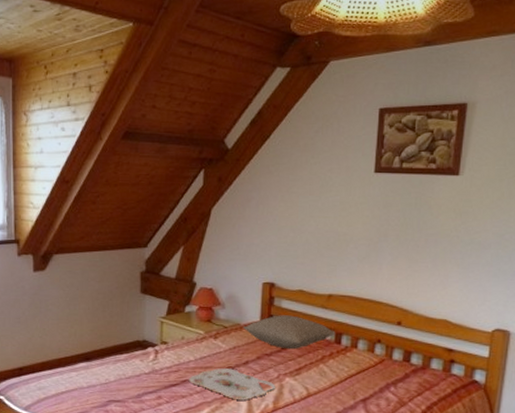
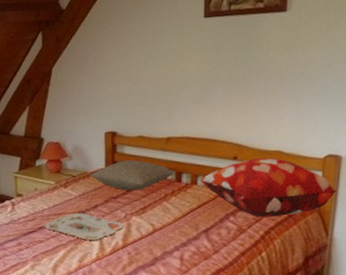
decorative pillow: none [362,326,504,391] -> present [201,157,337,217]

